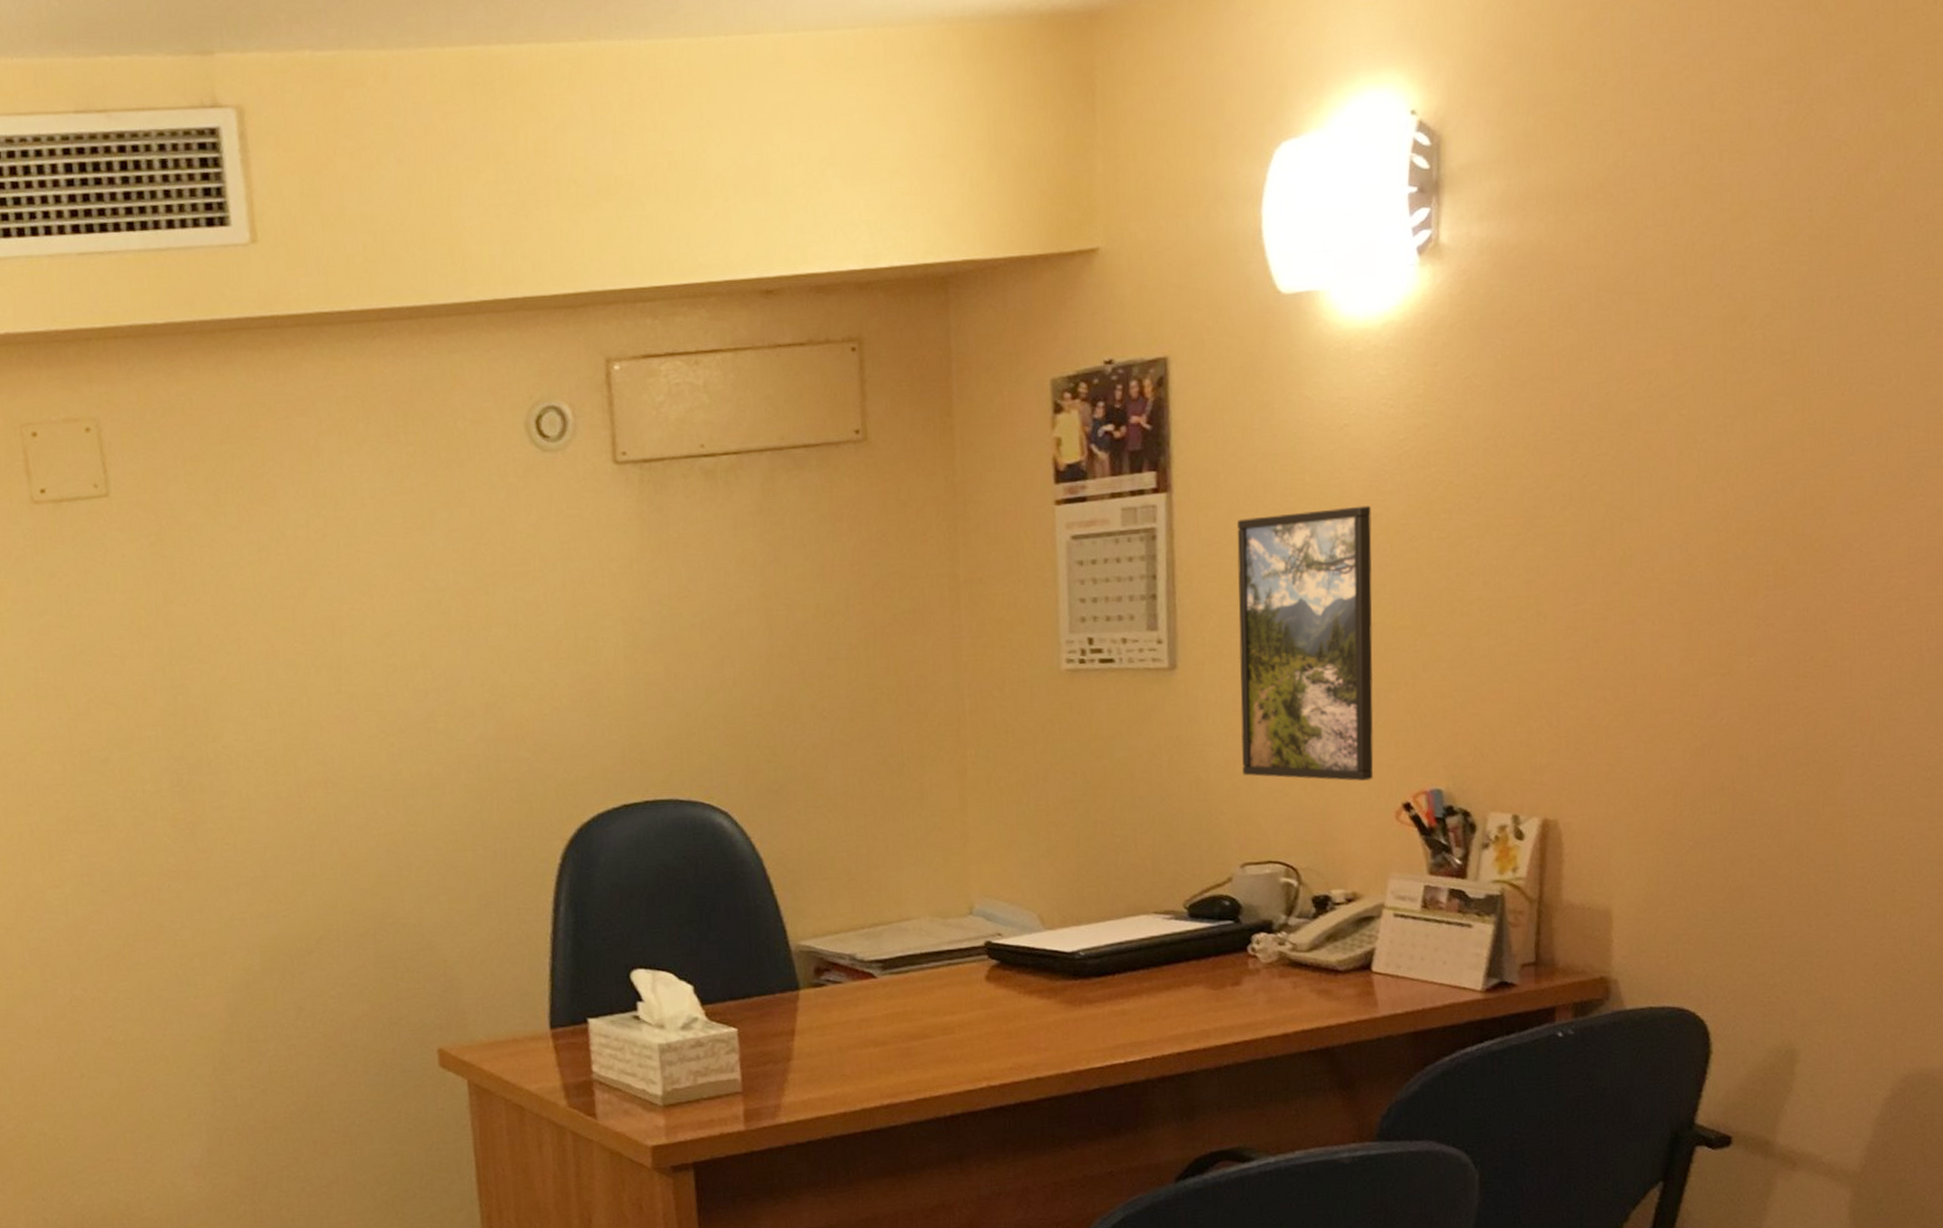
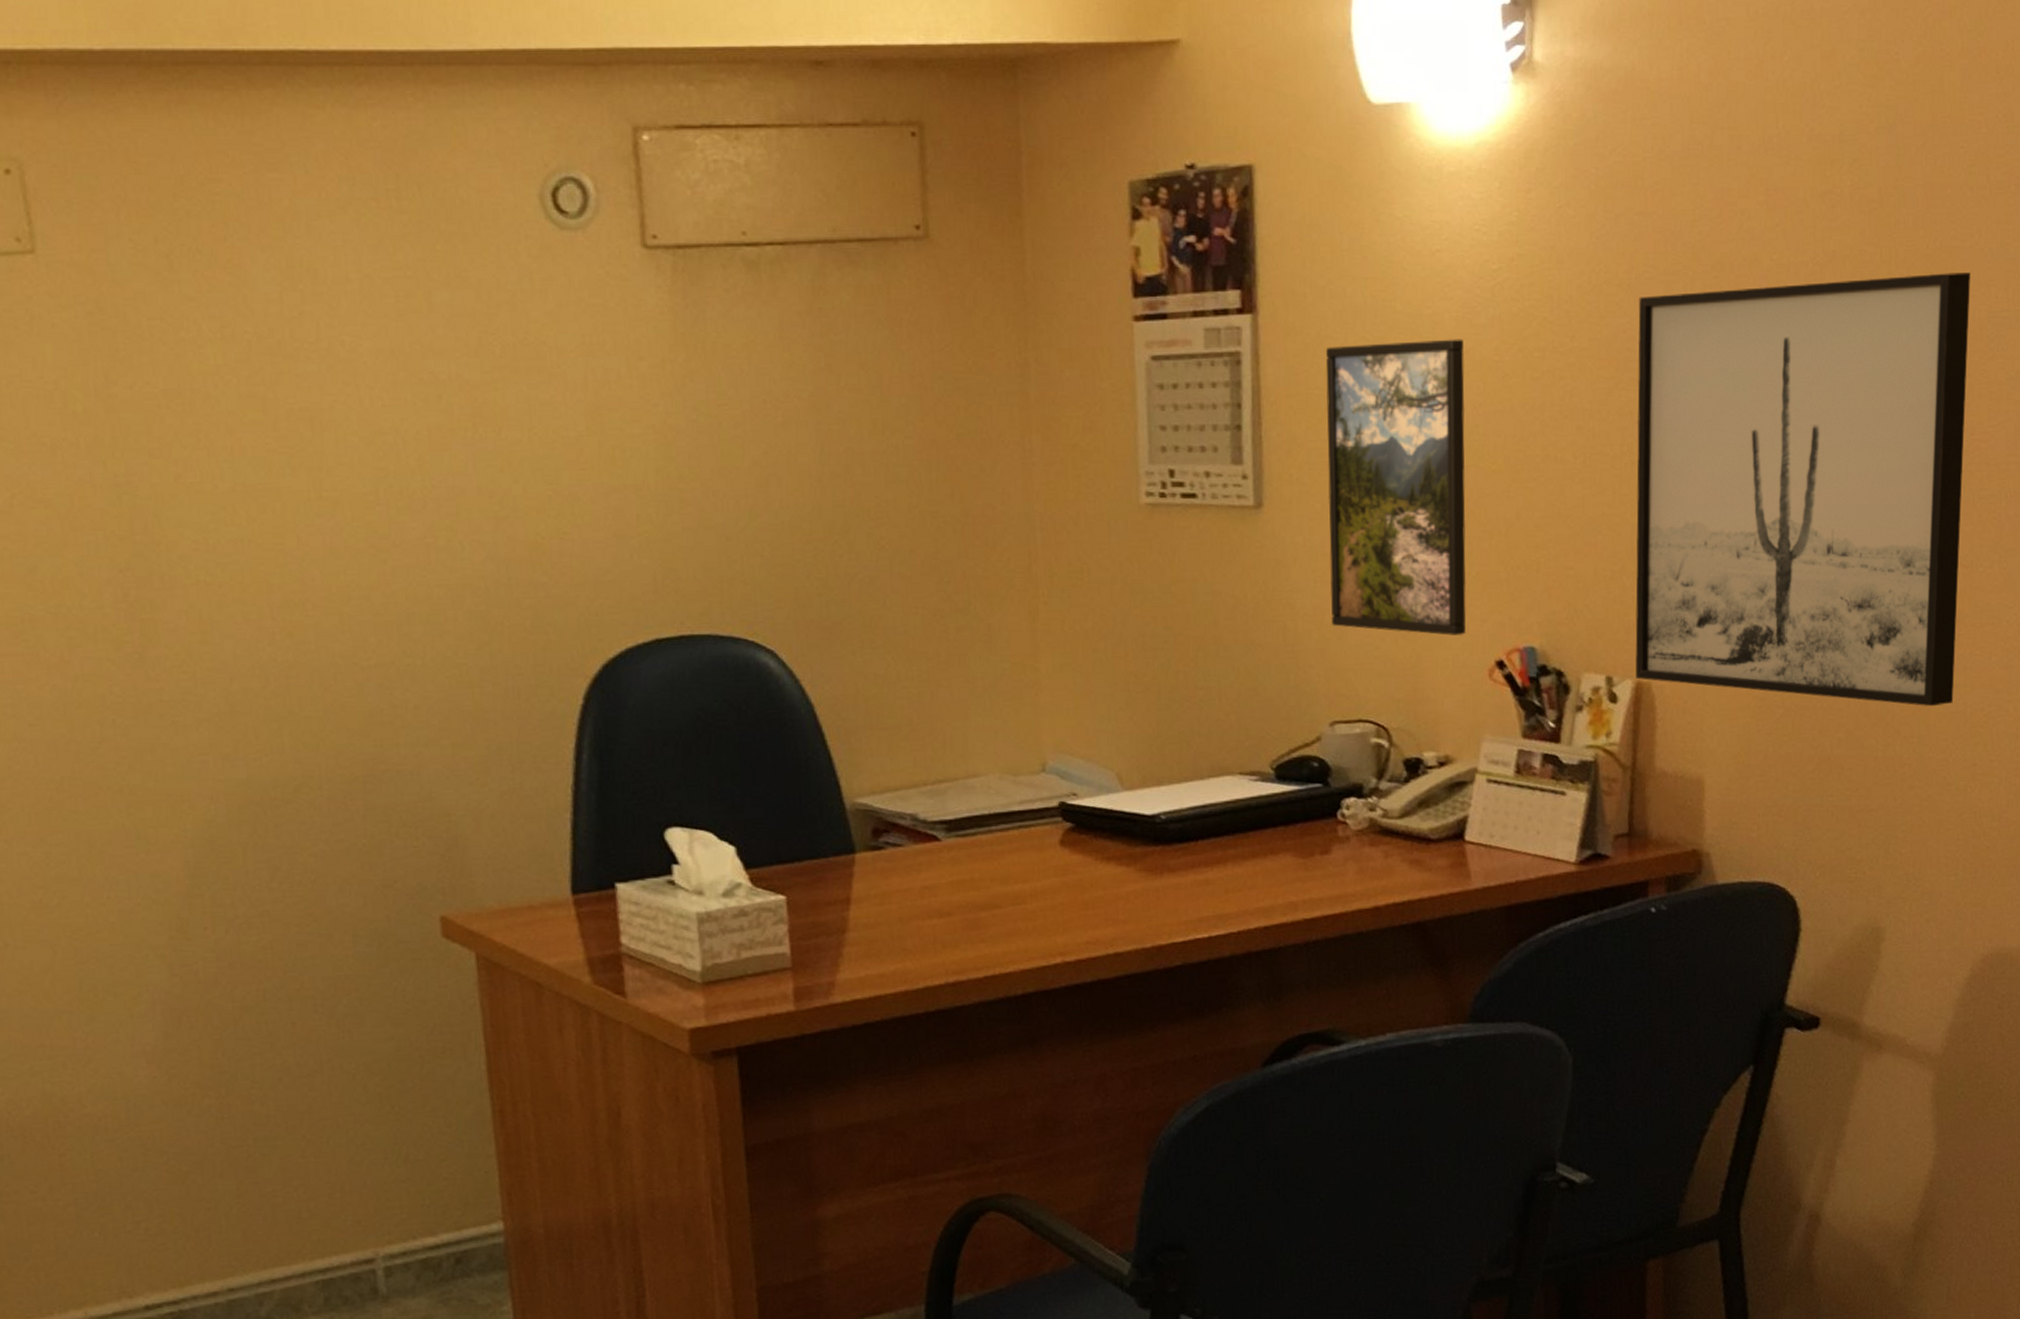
wall art: none [1541,416,1889,836] -> present [1635,272,1971,707]

